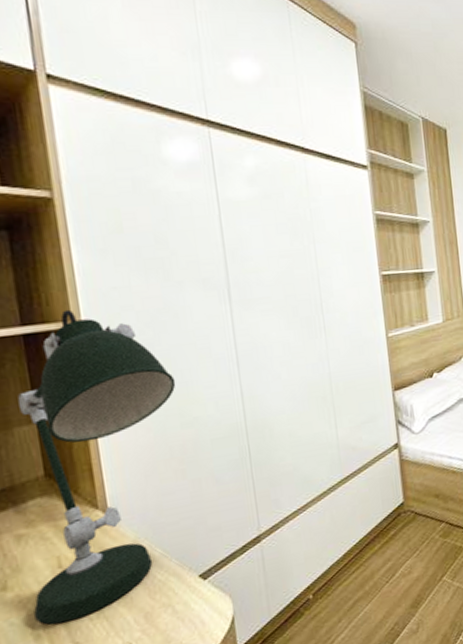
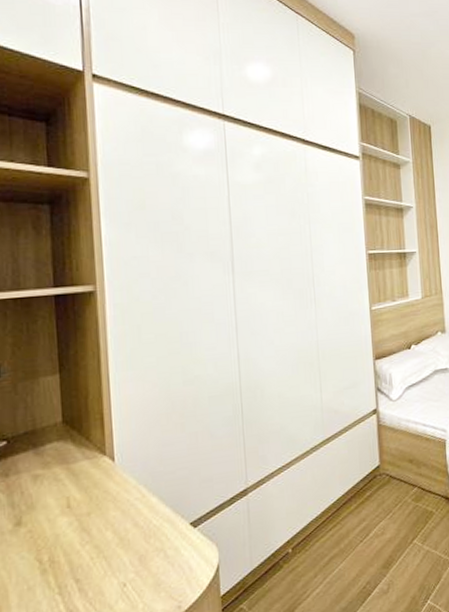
desk lamp: present [18,309,176,625] -> none [43,274,182,561]

